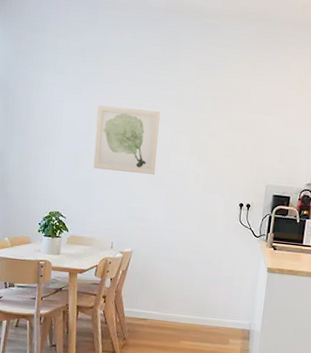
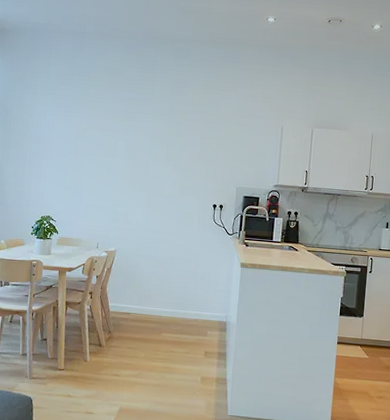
wall art: present [93,105,160,174] -> none [80,121,140,180]

